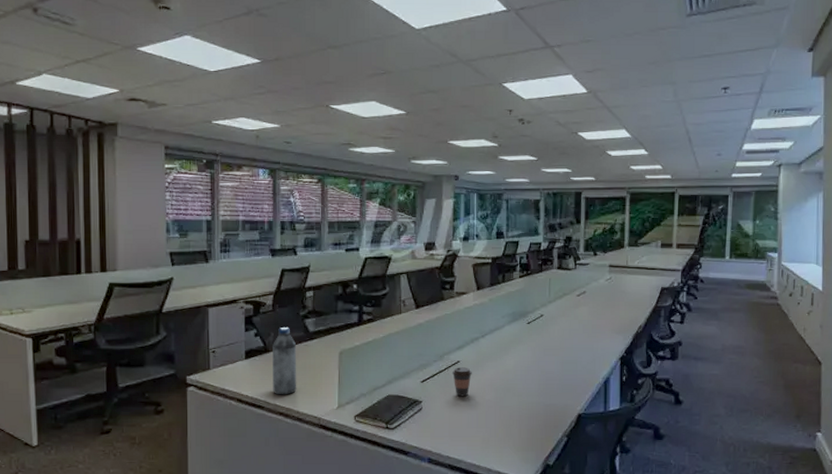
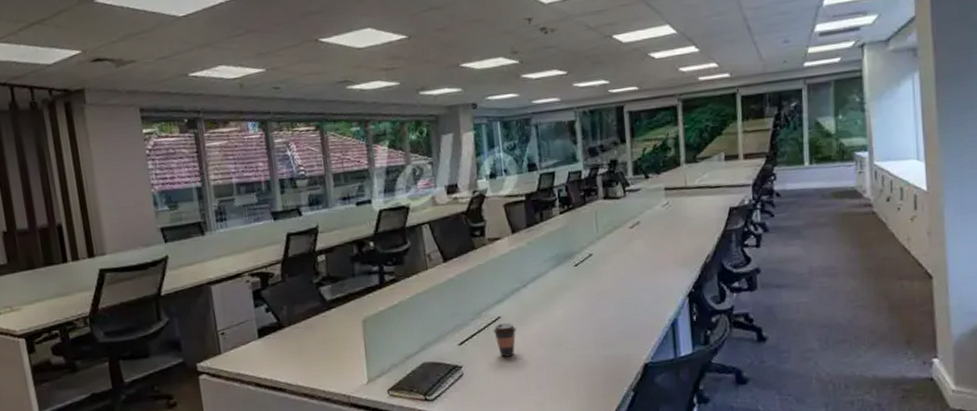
water bottle: present [273,326,297,395] -> none [287,297,320,375]

